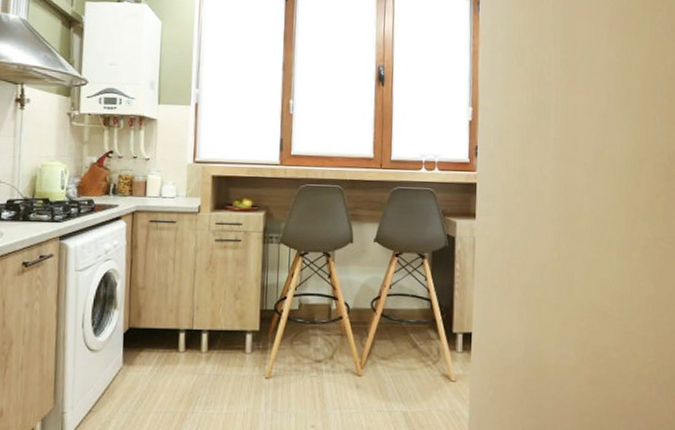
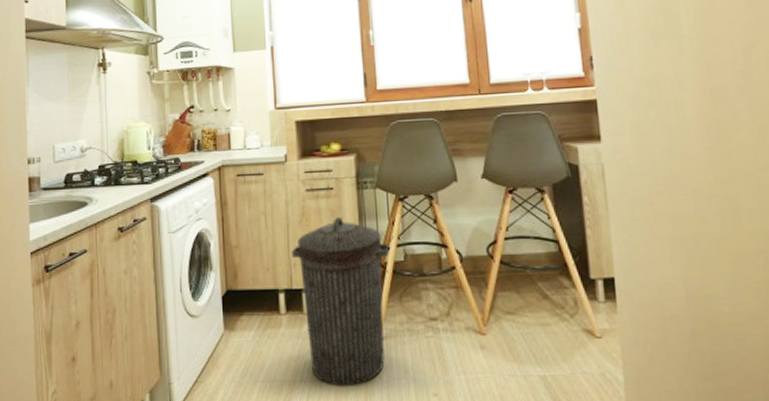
trash can: none [195,267,287,418] -> present [291,217,390,387]

